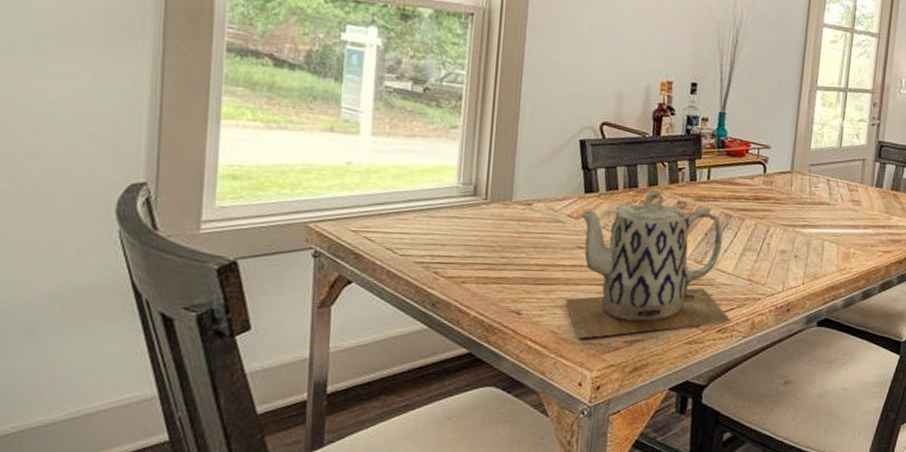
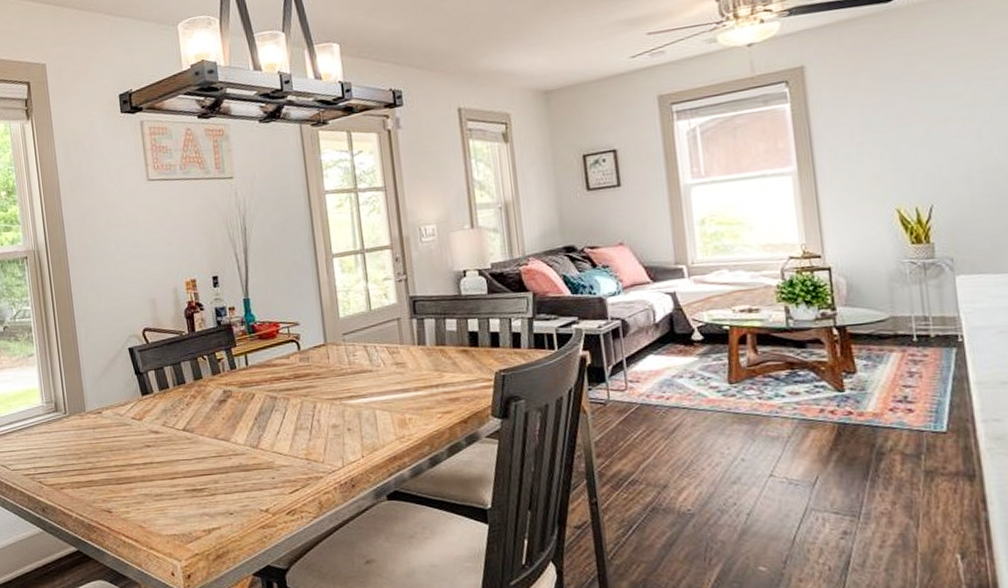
teapot: present [566,191,731,339] -> none [141,384,298,531]

